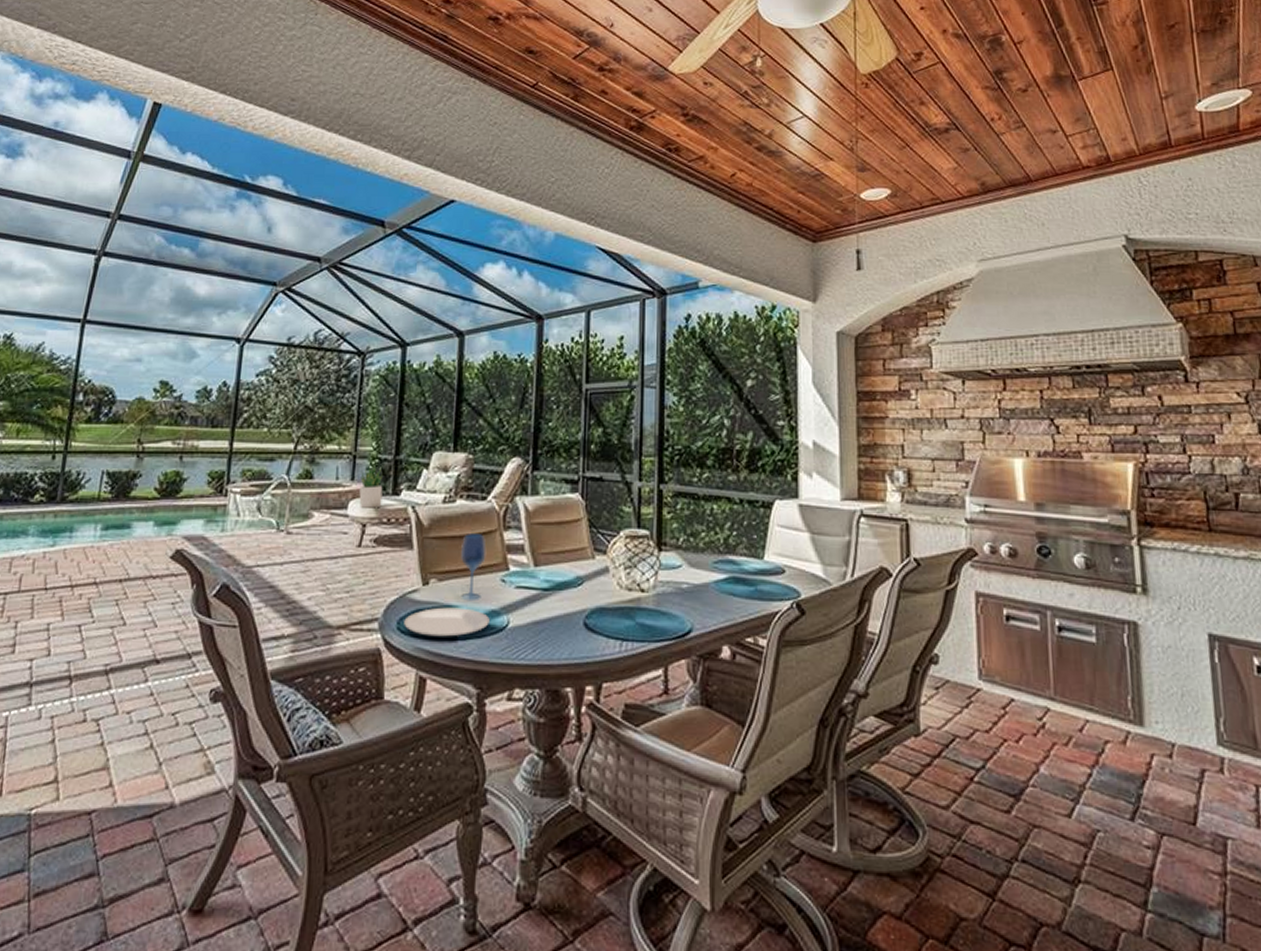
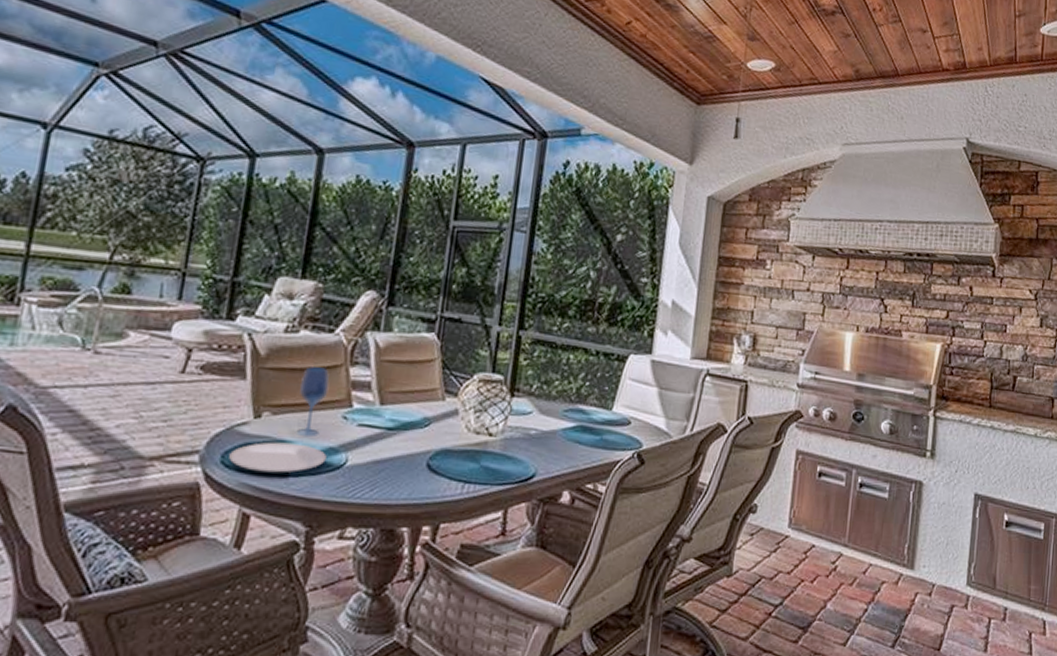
planter: present [359,467,383,510] -> none [186,287,216,334]

